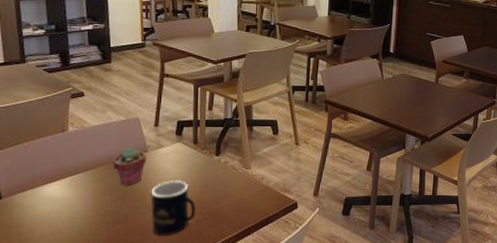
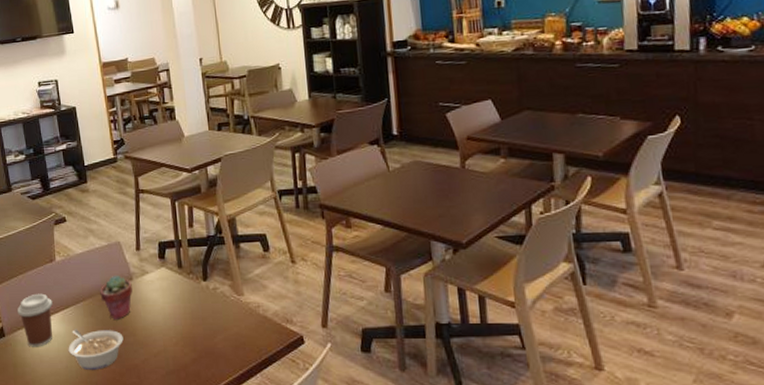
coffee cup: none [19,160,60,209] -> present [17,293,53,347]
legume: none [72,193,132,231] -> present [68,329,124,371]
mug: present [150,180,196,236] -> none [141,311,190,378]

